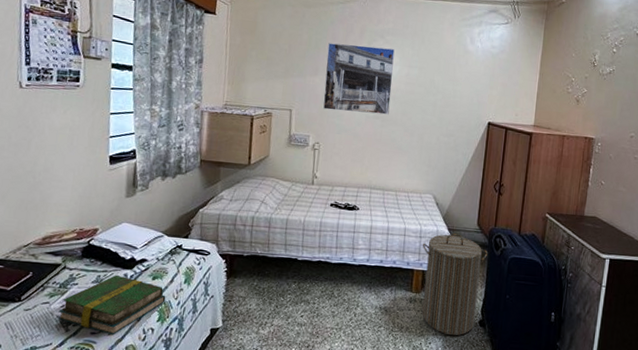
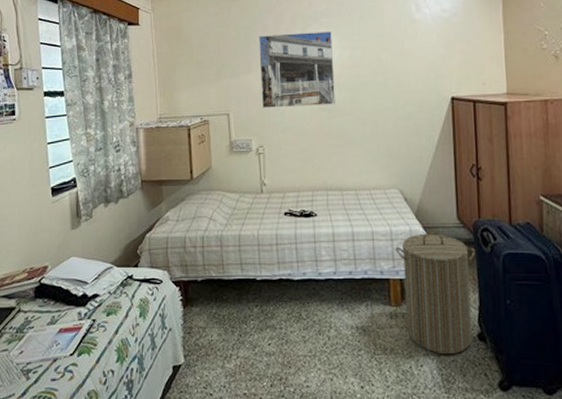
book: present [57,274,166,336] -> none [17,314,123,381]

